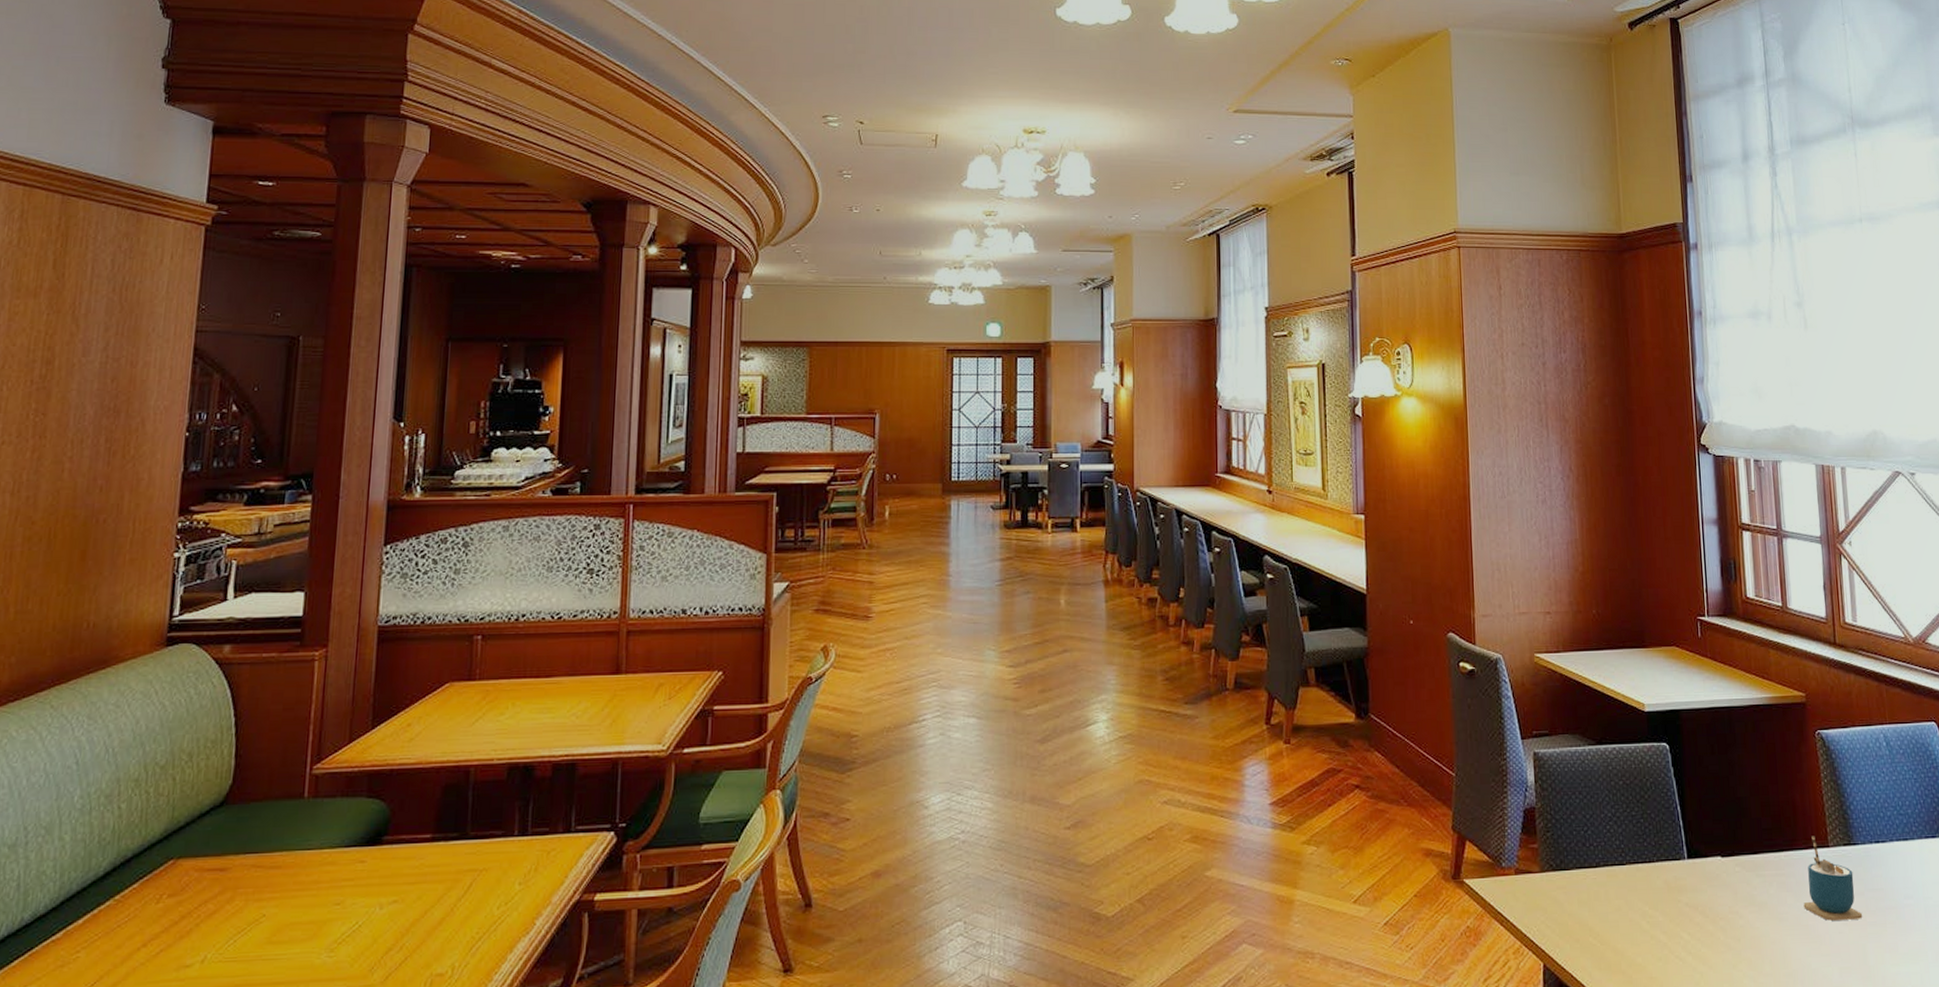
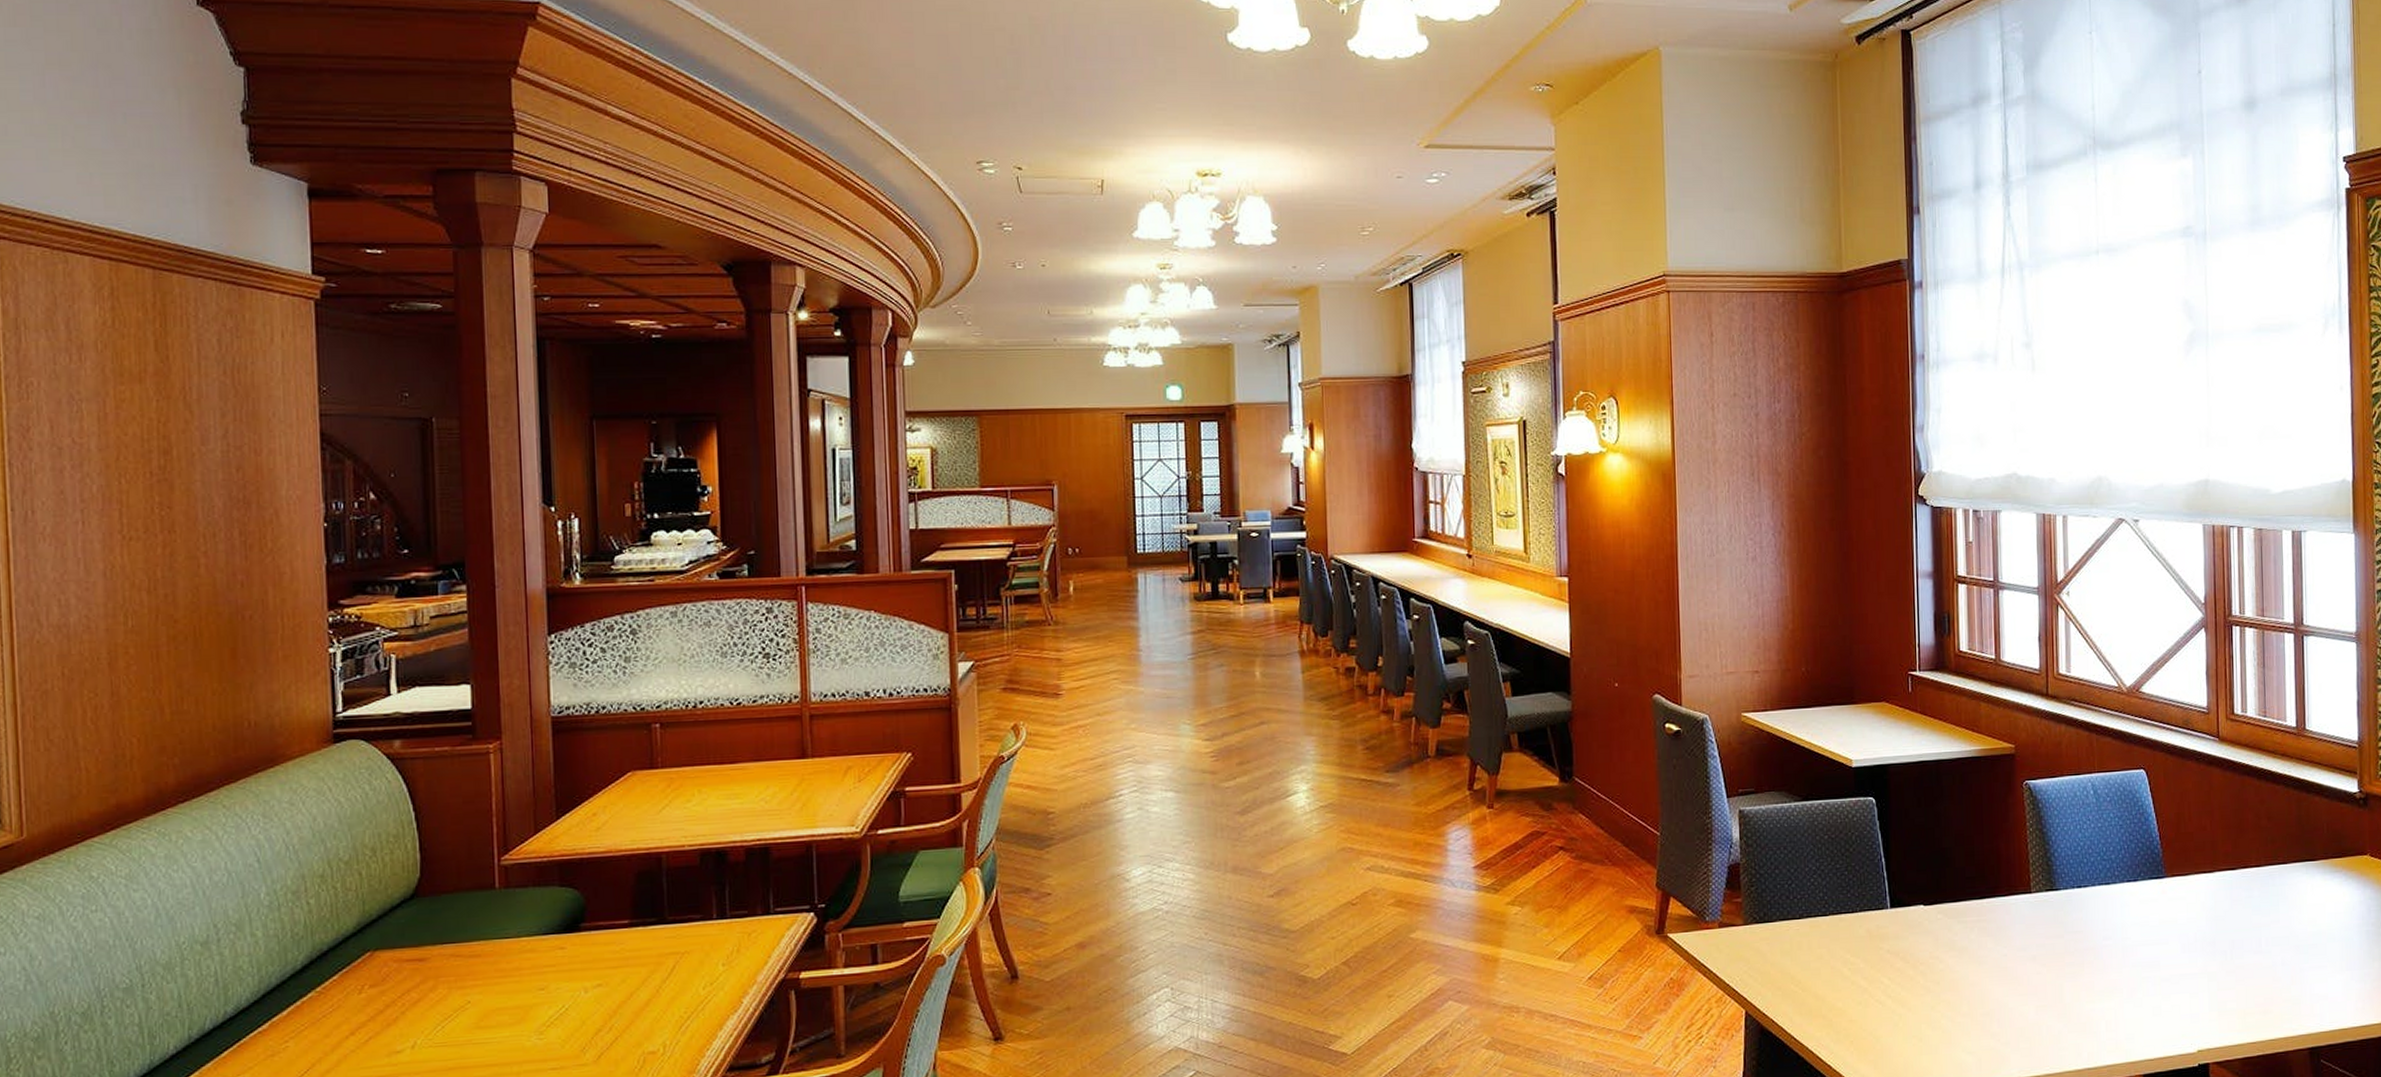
cup: present [1803,836,1863,921] -> none [2003,883,2061,963]

